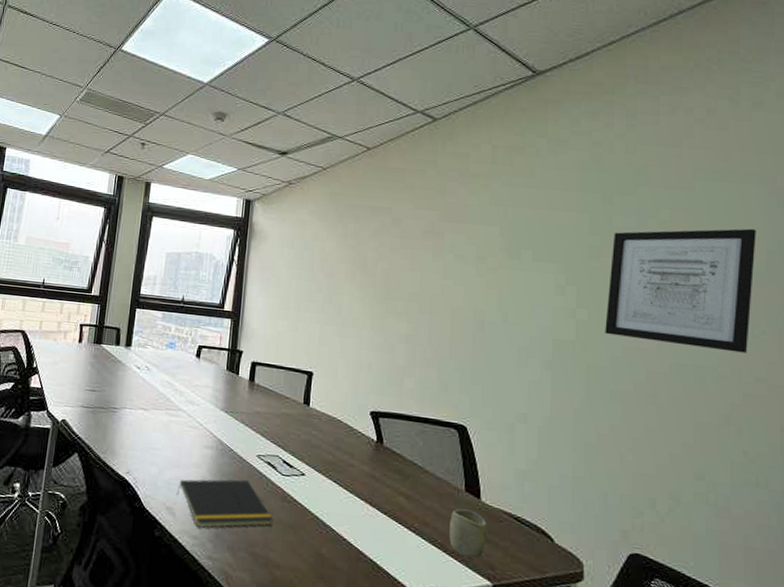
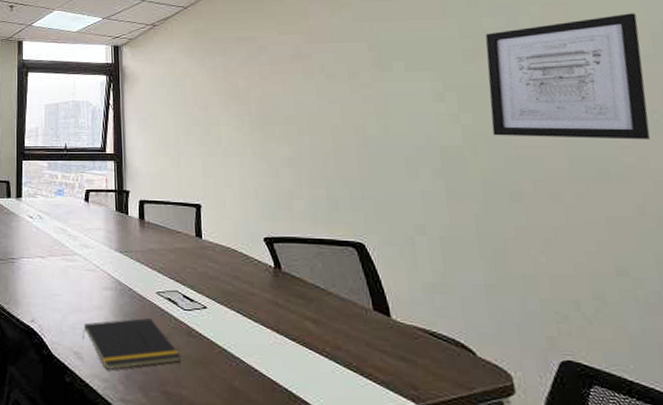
cup: present [449,508,488,559] -> none [362,328,405,380]

